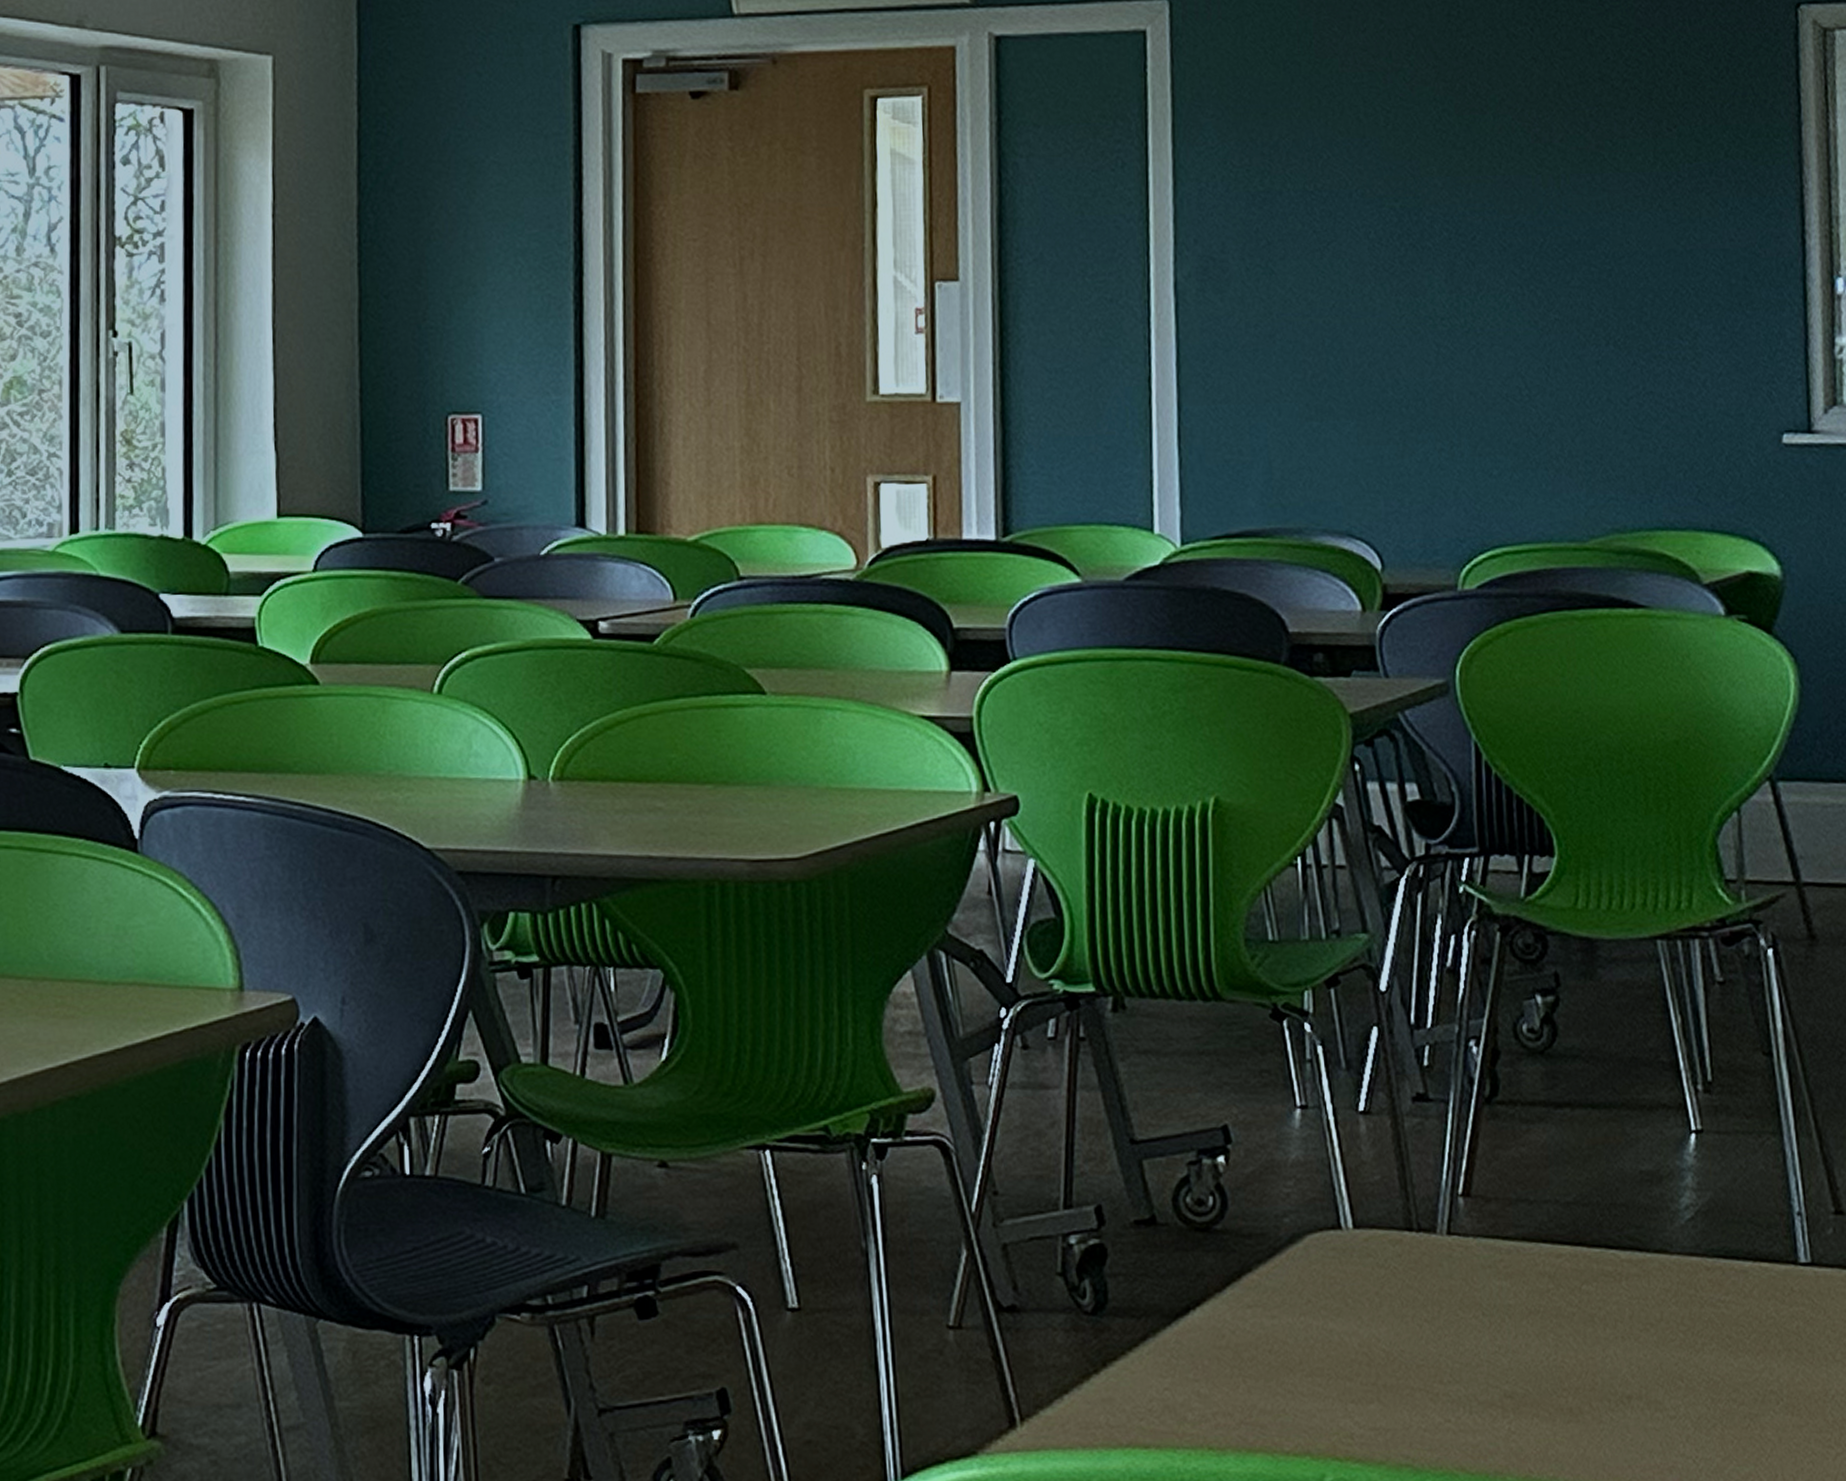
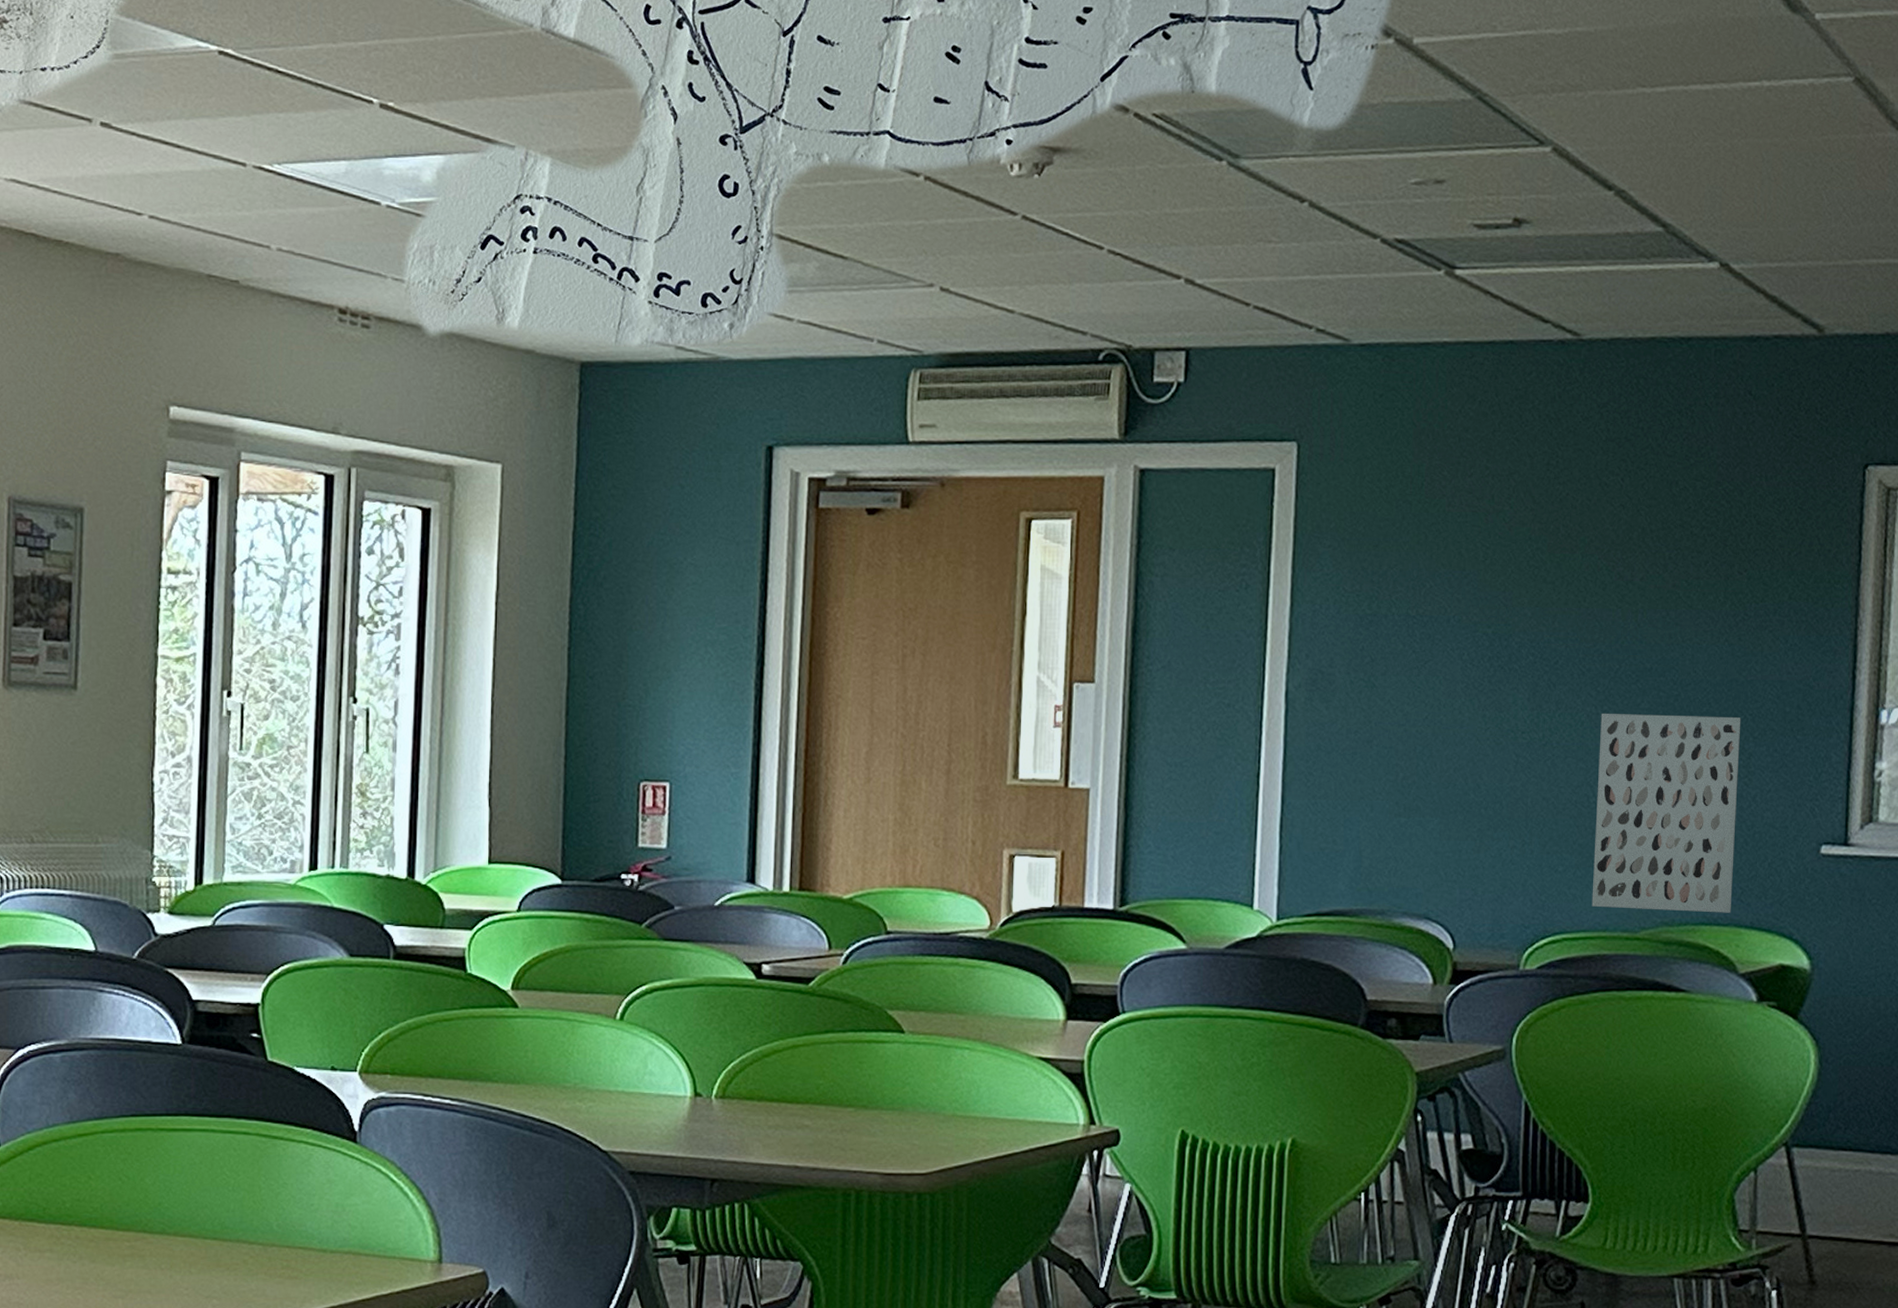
wall art: none [1527,292,1689,516] -> present [1592,714,1741,913]

